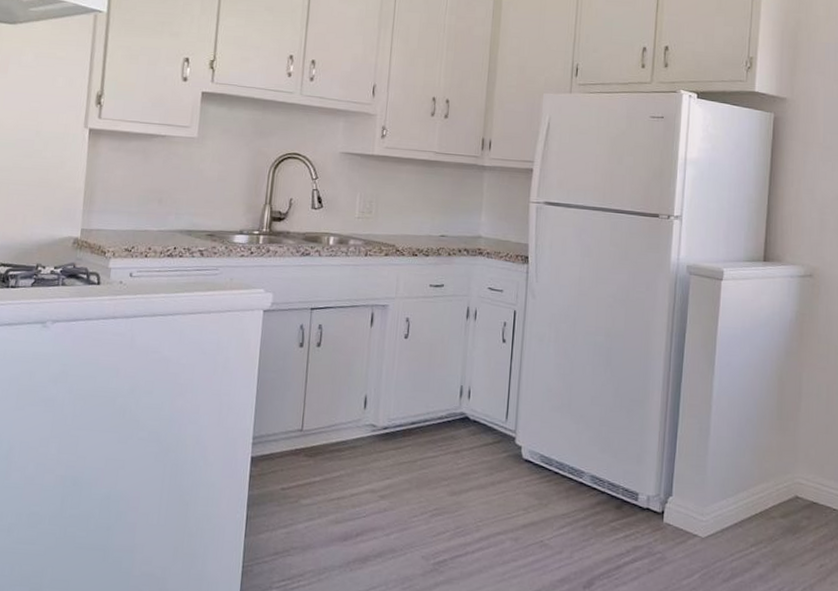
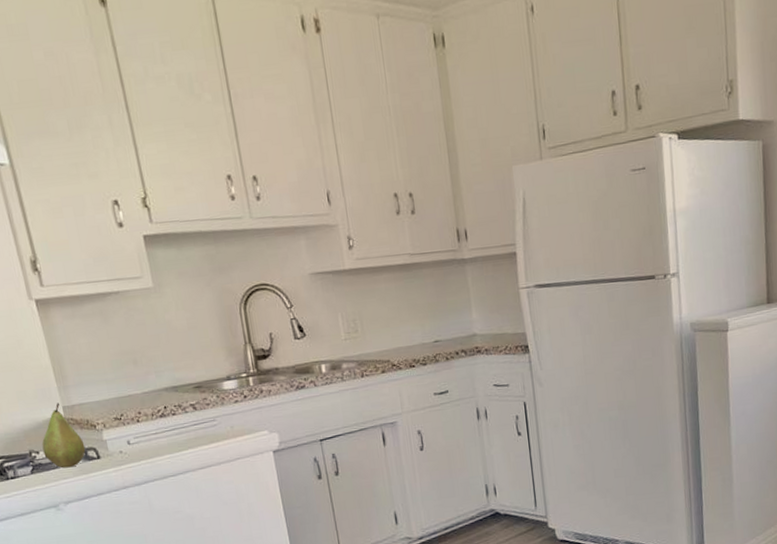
fruit: none [49,224,90,288] -> present [42,403,86,469]

